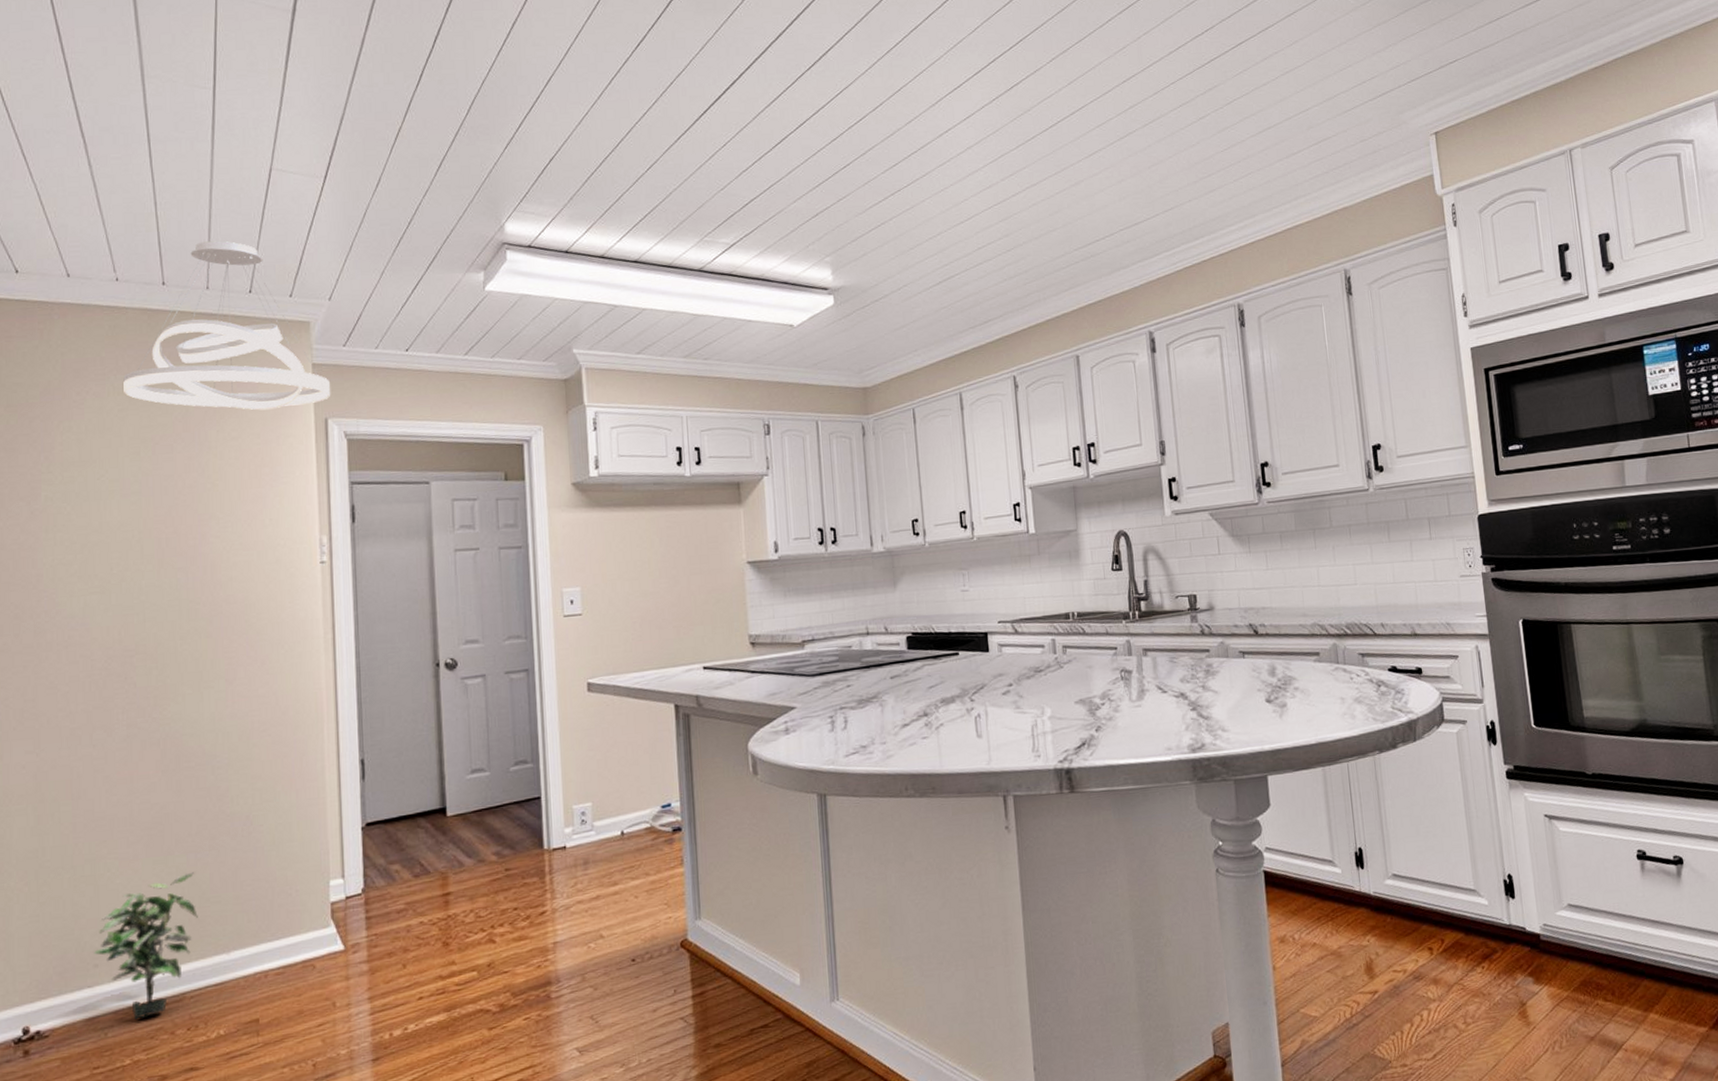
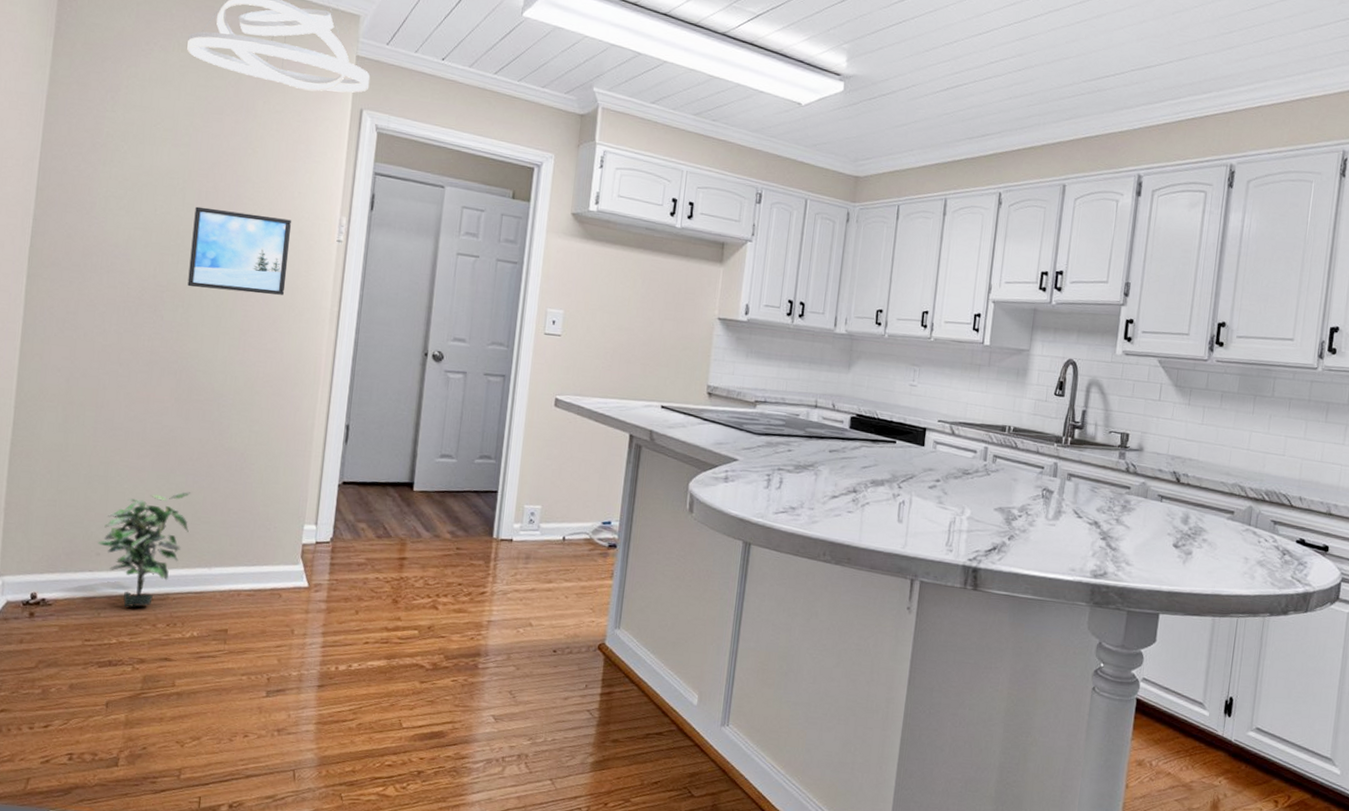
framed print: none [156,550,270,645] -> present [187,206,291,295]

